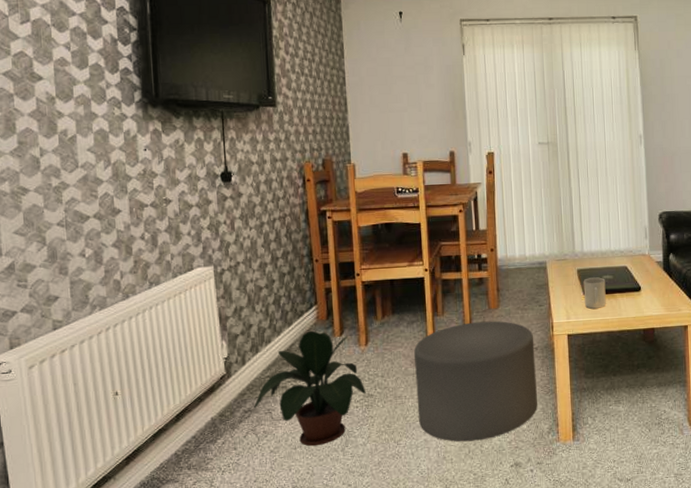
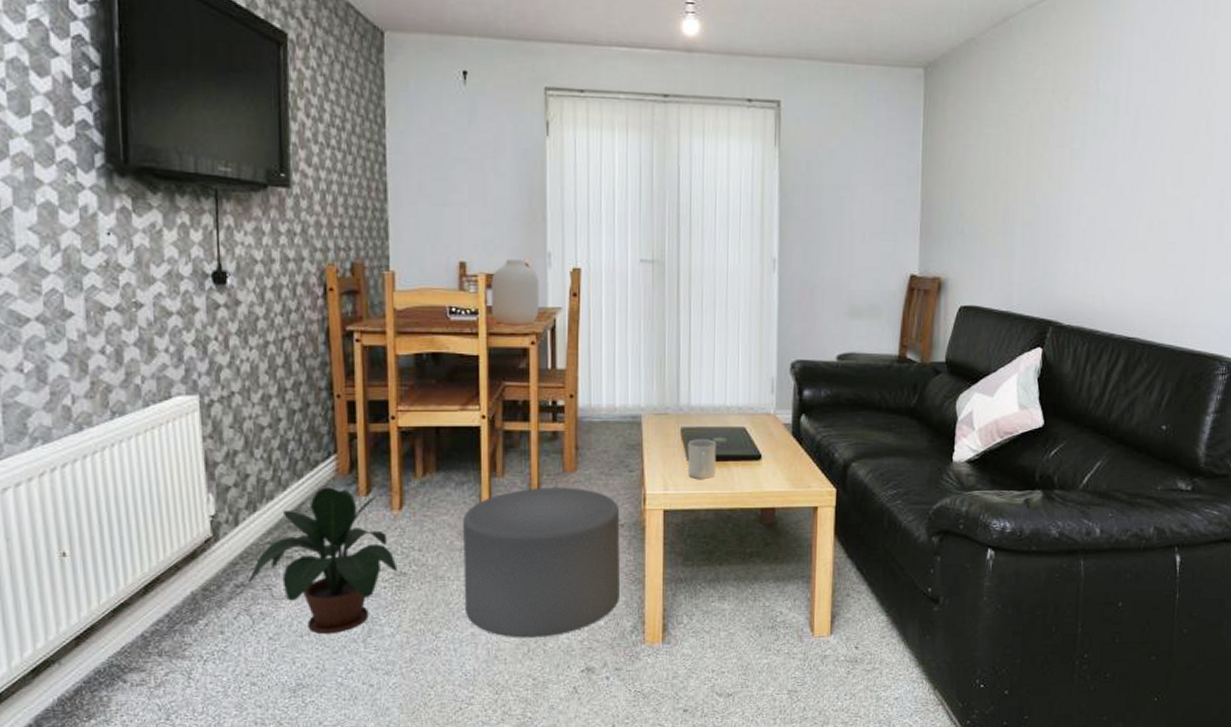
vase: none [427,148,464,199] -> present [491,259,539,326]

